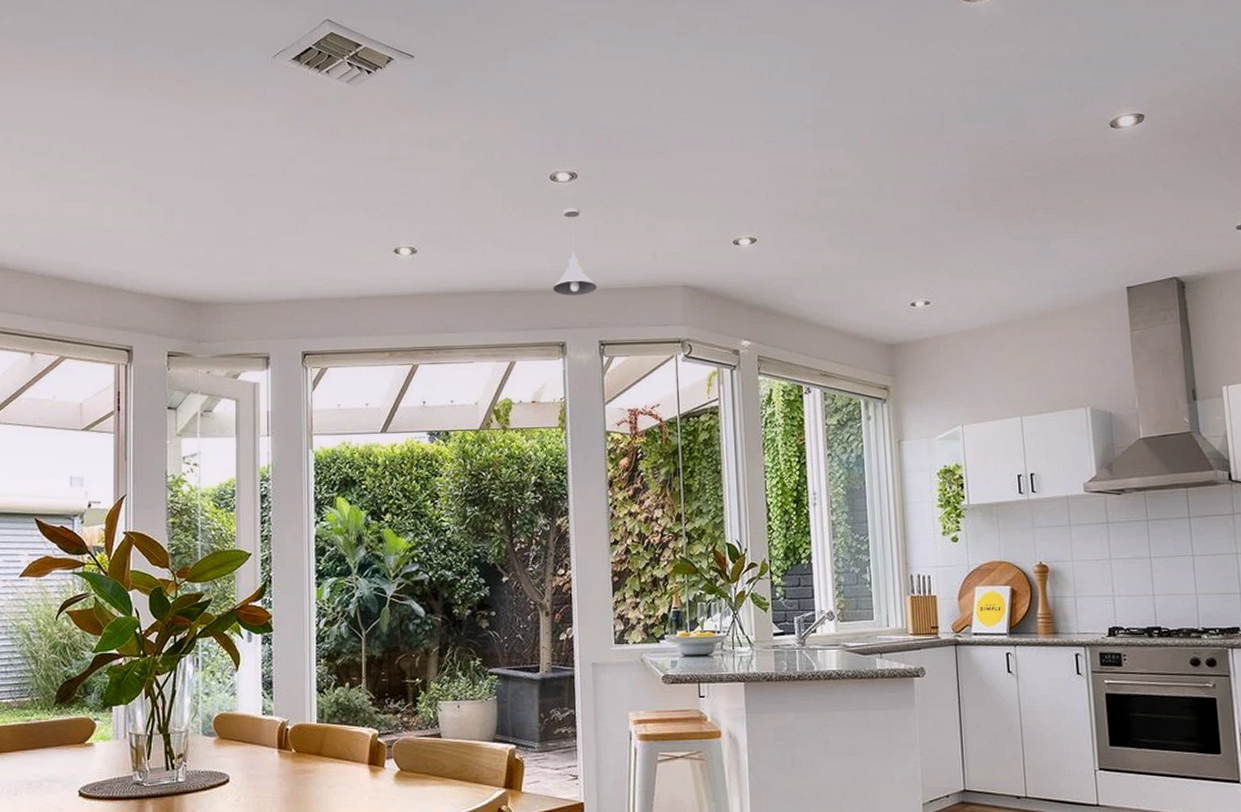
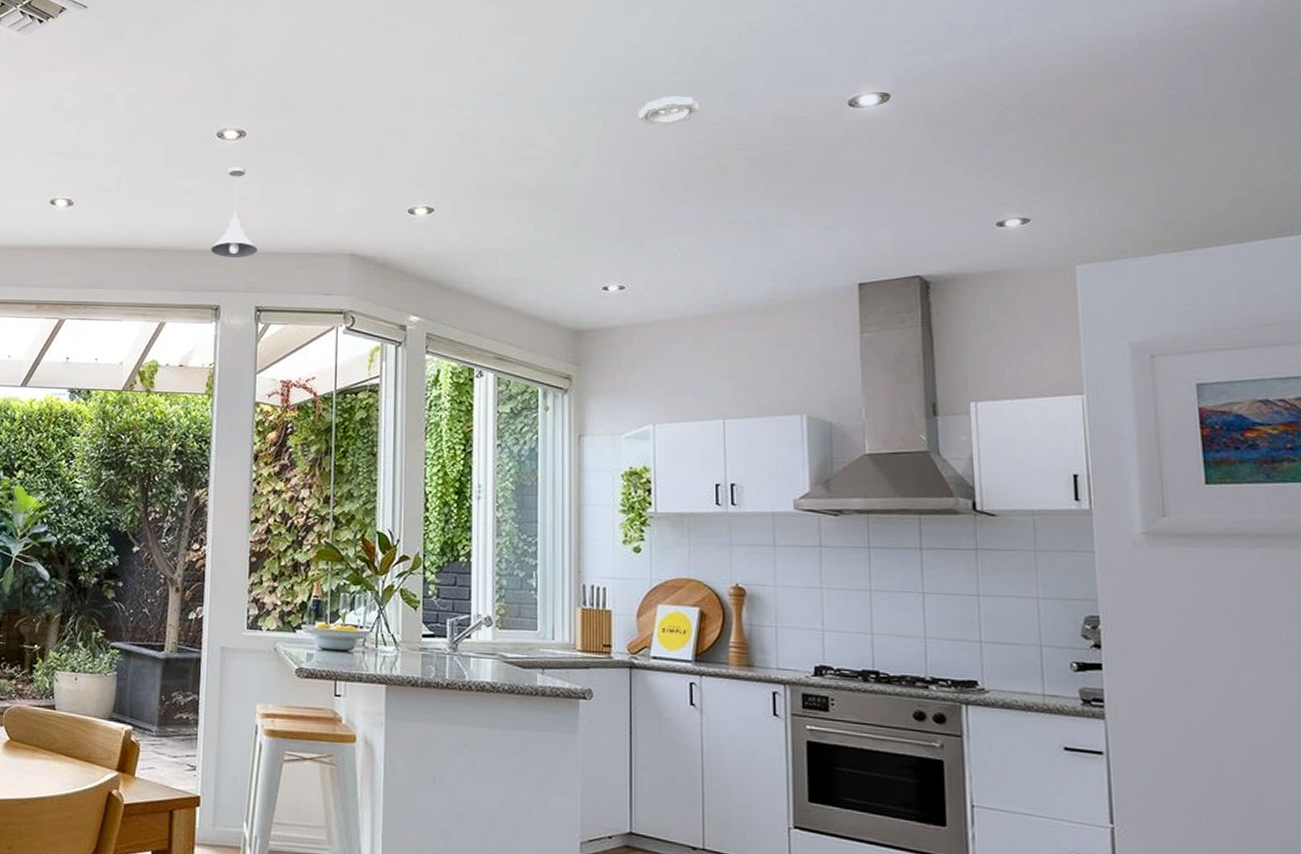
smoke detector: none [932,123,985,152] -> present [639,95,700,125]

